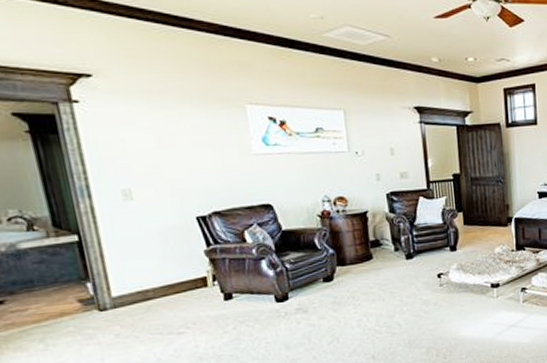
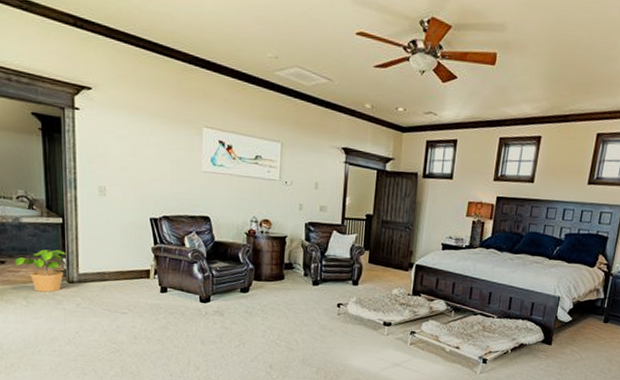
potted plant: none [18,273,93,330] -> present [14,249,67,293]

